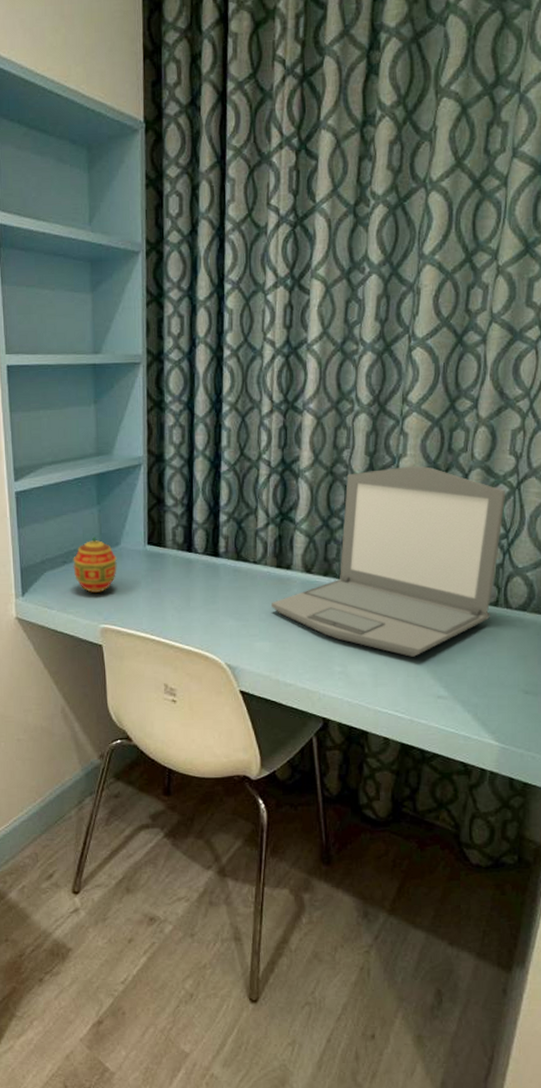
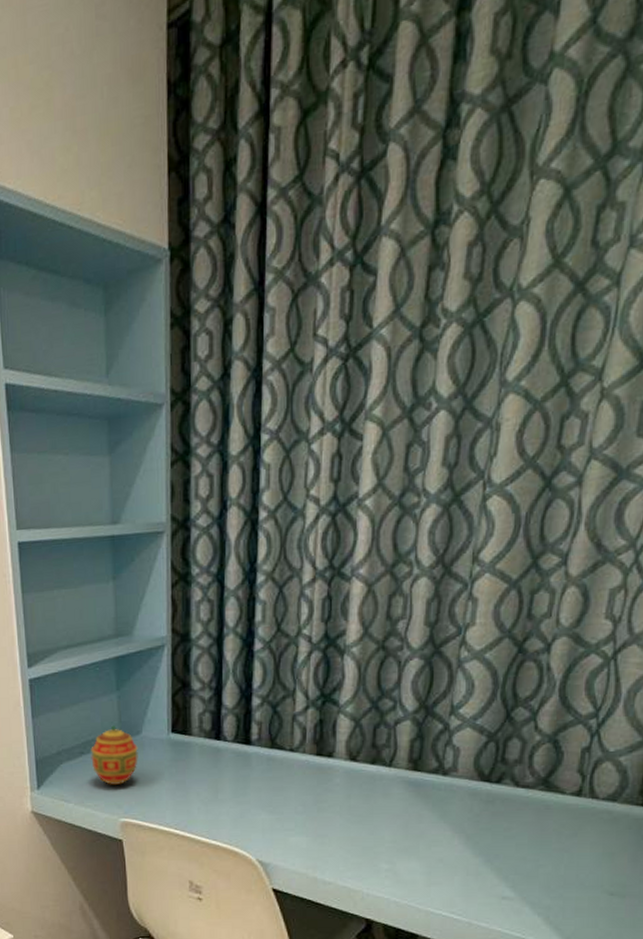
laptop: present [270,465,505,657] -> none [308,636,597,854]

